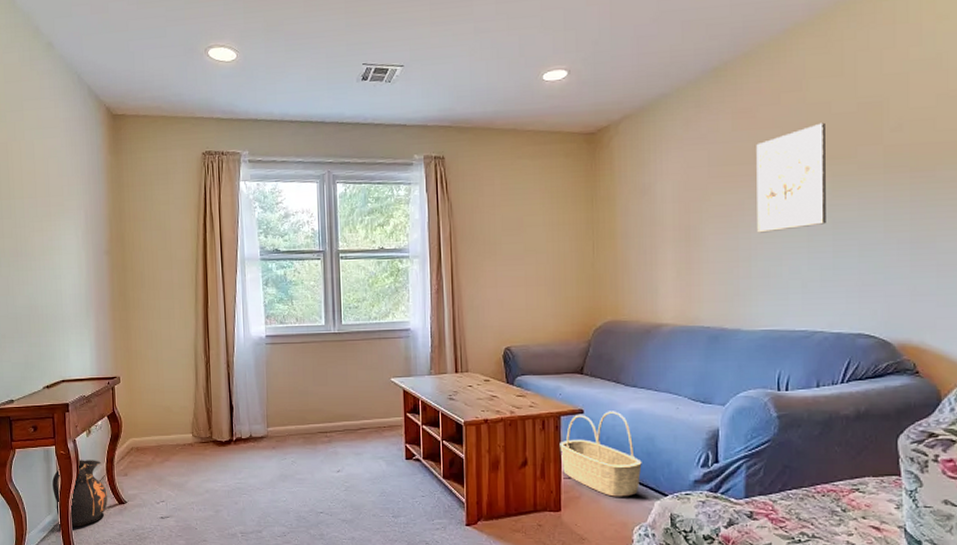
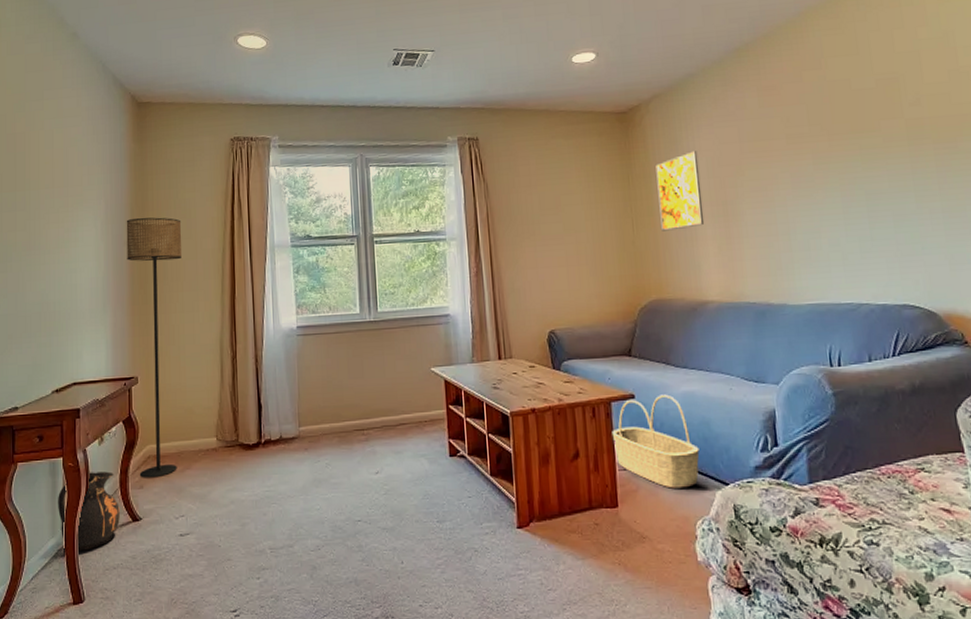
floor lamp: none [105,228,157,467] -> present [126,217,182,478]
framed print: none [621,174,666,255] -> present [655,151,705,231]
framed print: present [756,122,826,233] -> none [784,98,859,207]

